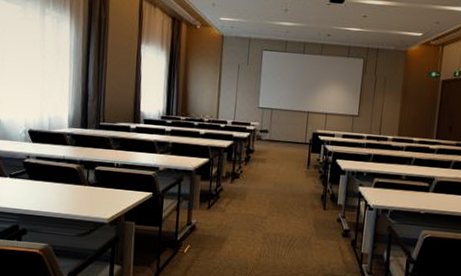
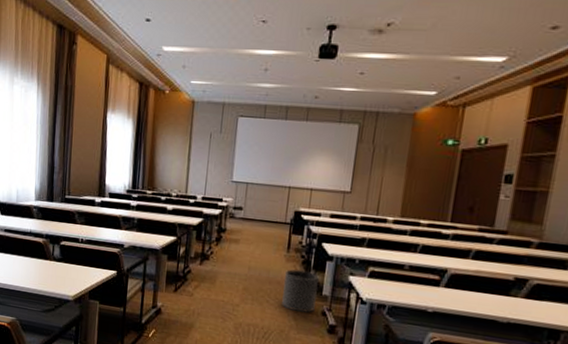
waste bin: none [304,183,335,221] -> present [282,269,319,313]

